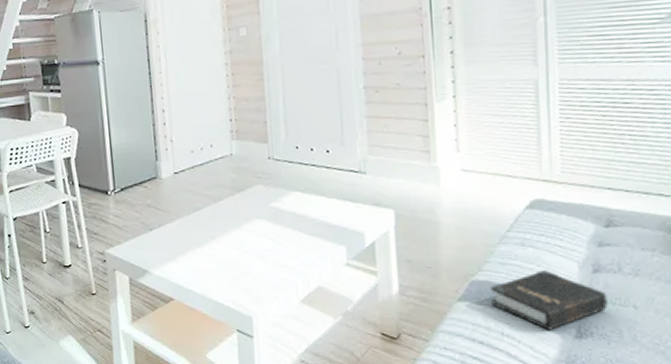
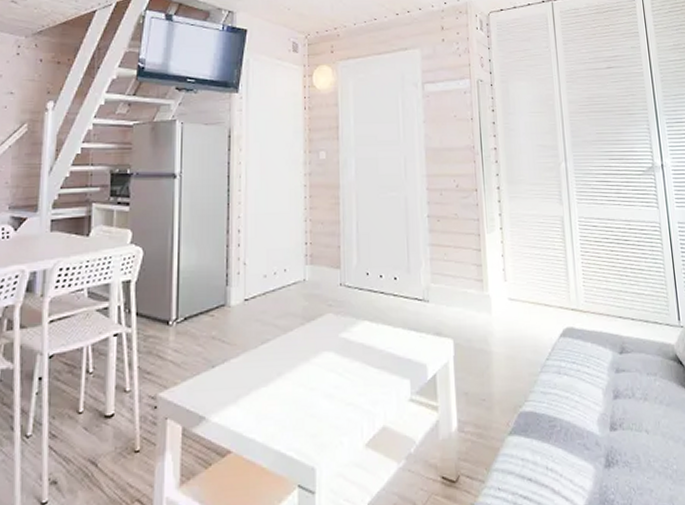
hardback book: present [491,269,608,330] -> none [535,397,627,461]

